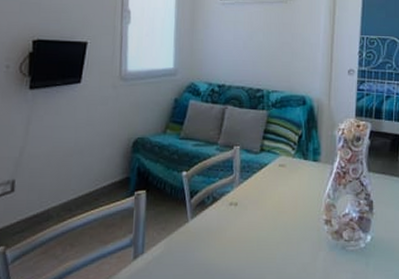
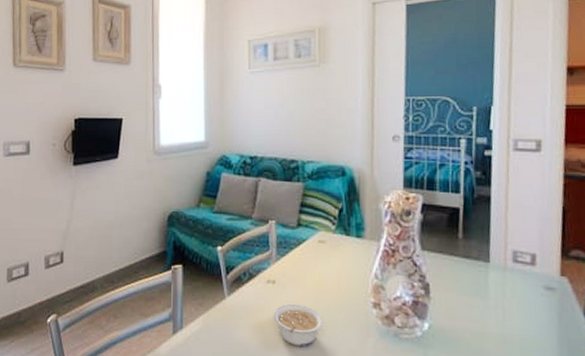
legume: none [234,224,281,263] -> present [273,303,324,346]

